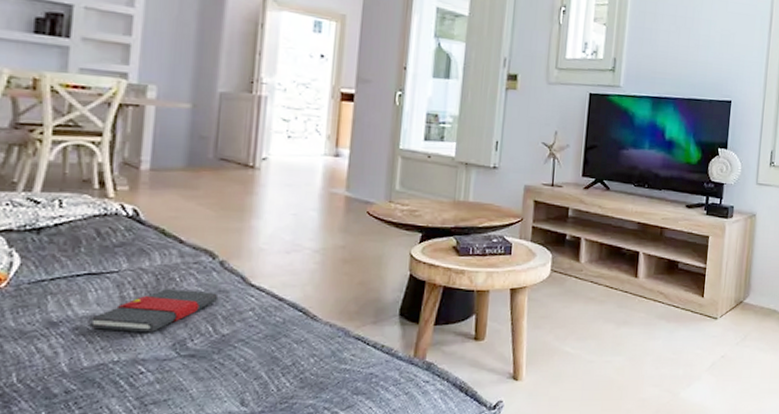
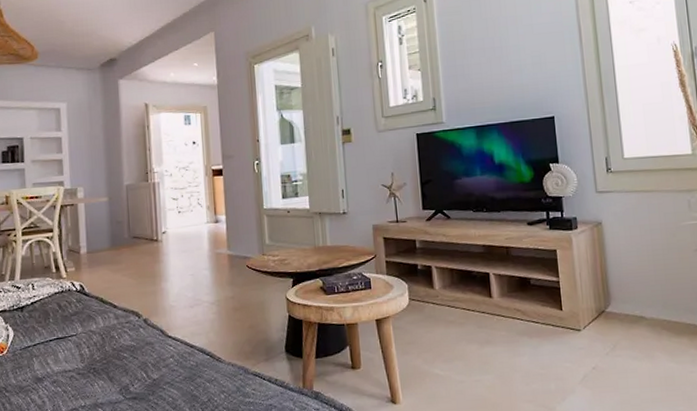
book: present [87,289,219,333] -> none [61,345,147,382]

